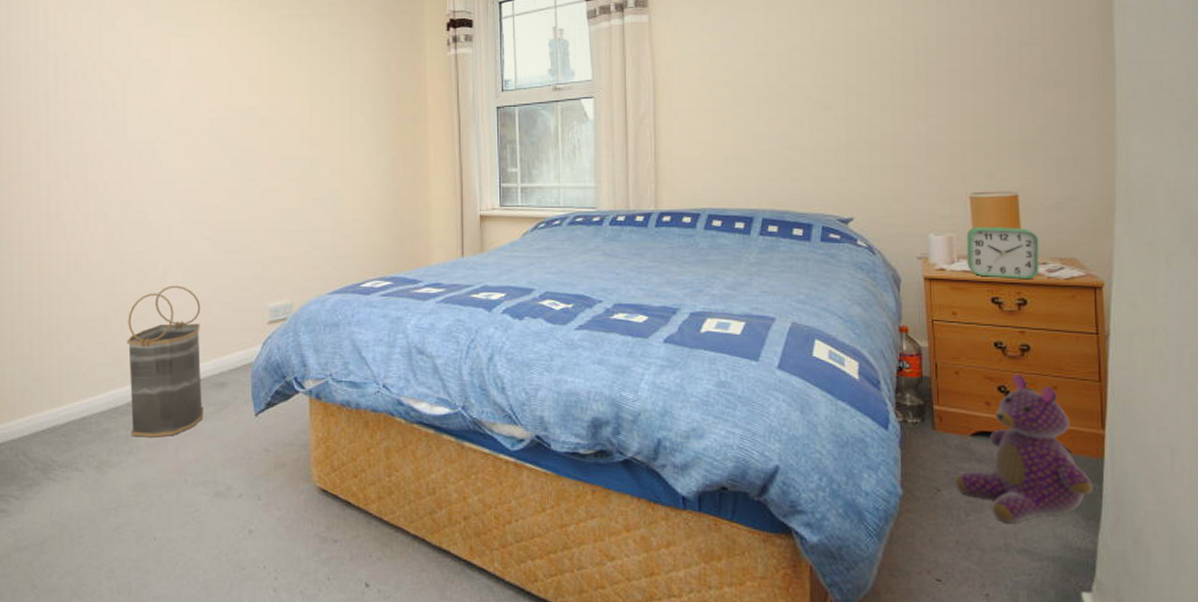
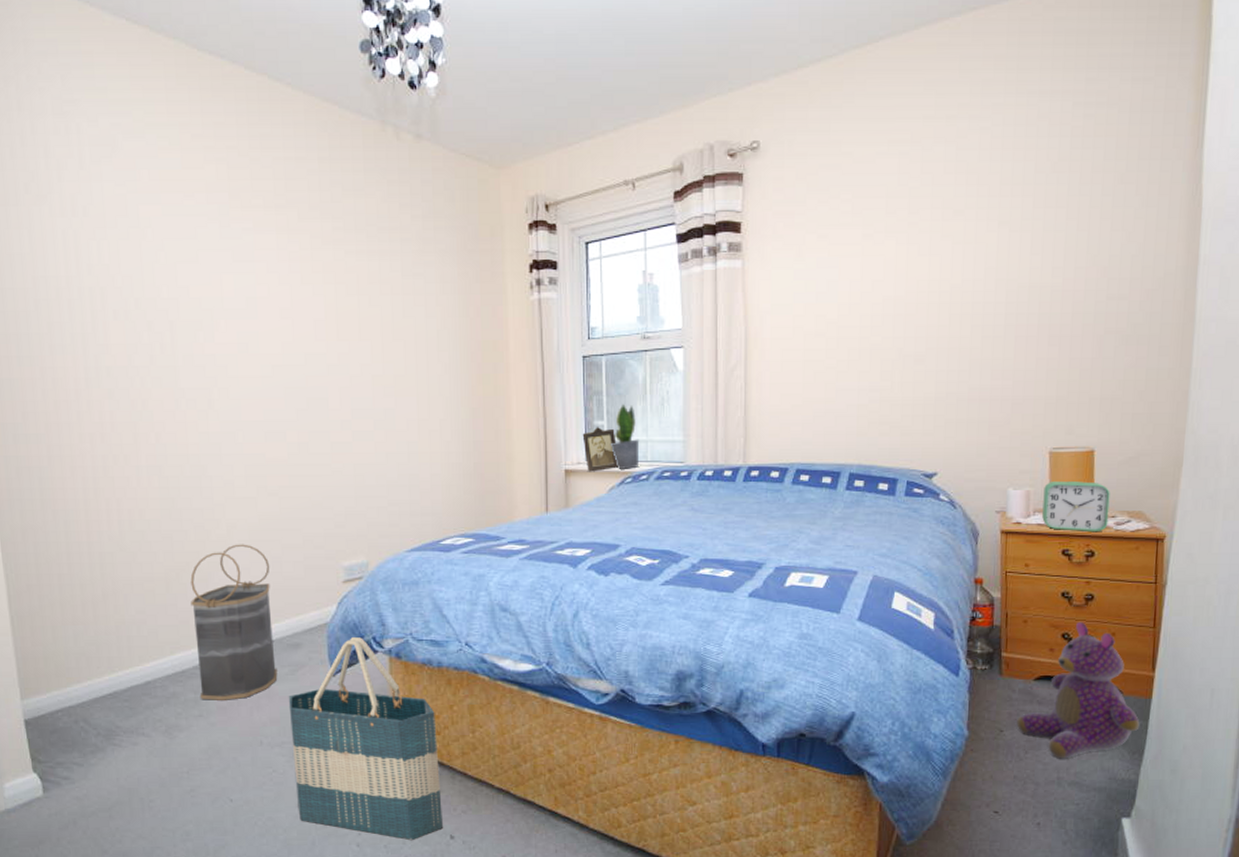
tote bag: none [213,378,358,586] -> present [288,637,443,840]
photo frame: none [497,174,531,218] -> present [582,427,618,472]
potted plant: none [523,151,552,215] -> present [610,403,640,469]

